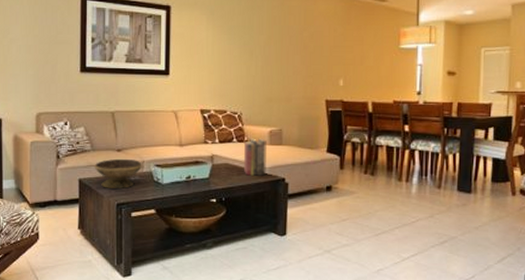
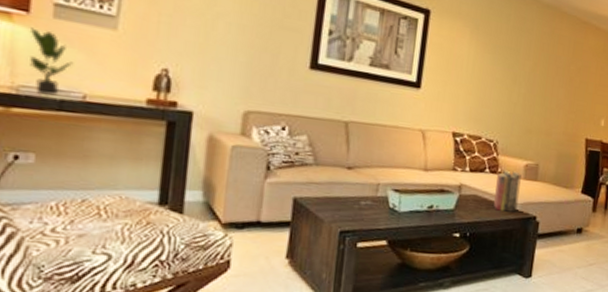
decorative bowl: present [94,158,142,189] -> none [315,177,377,214]

